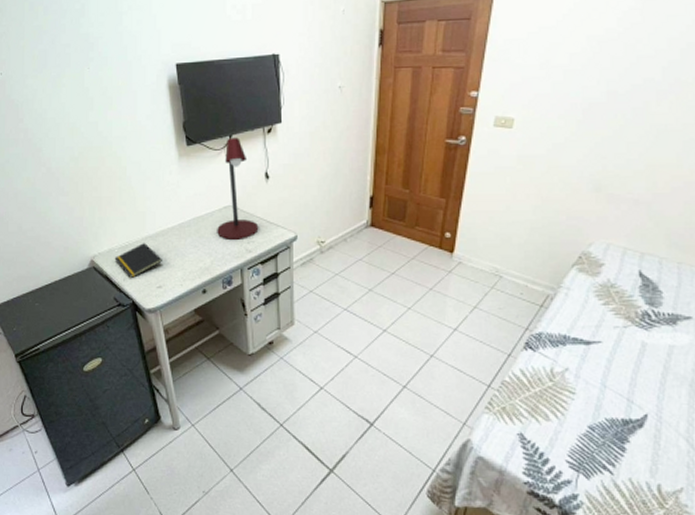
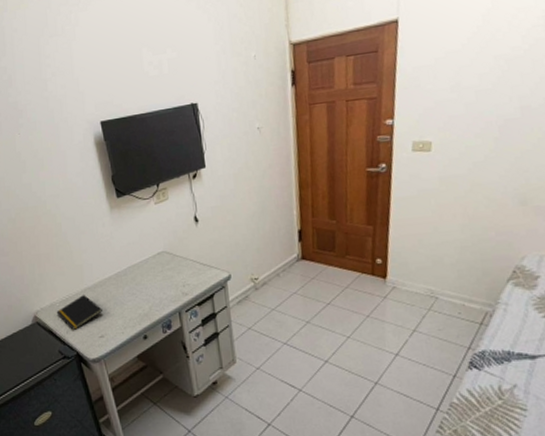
desk lamp: present [217,137,259,239] -> none [152,185,193,285]

